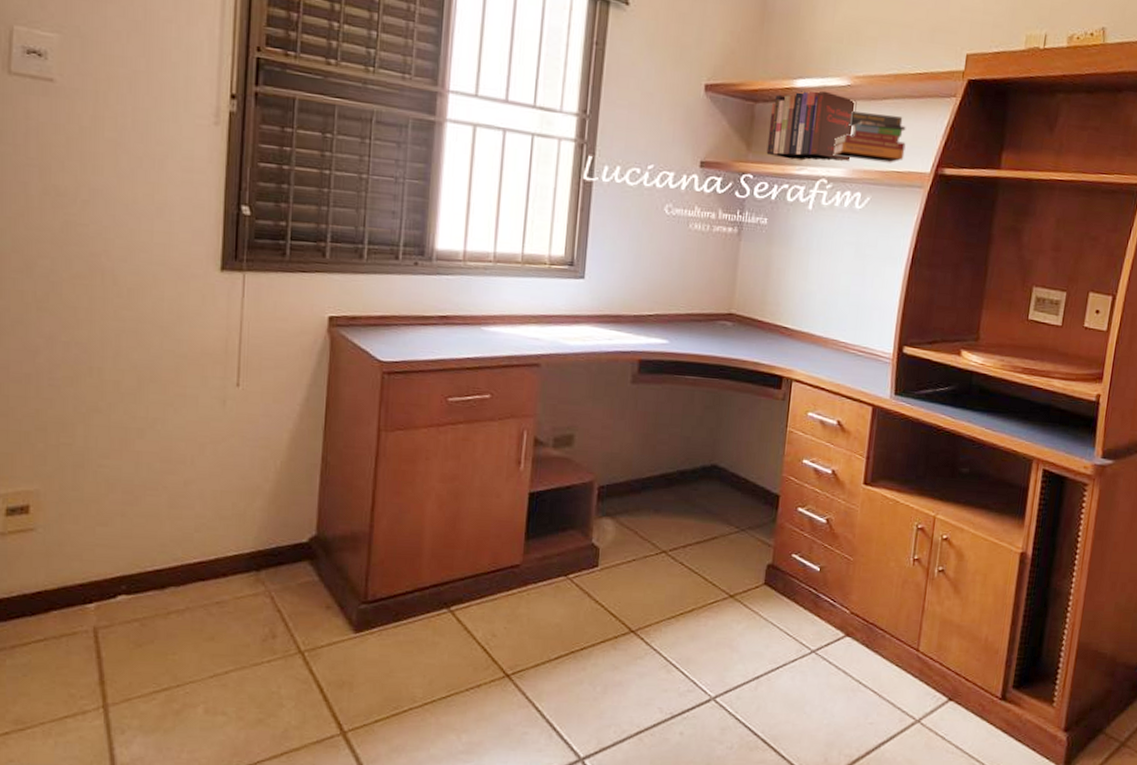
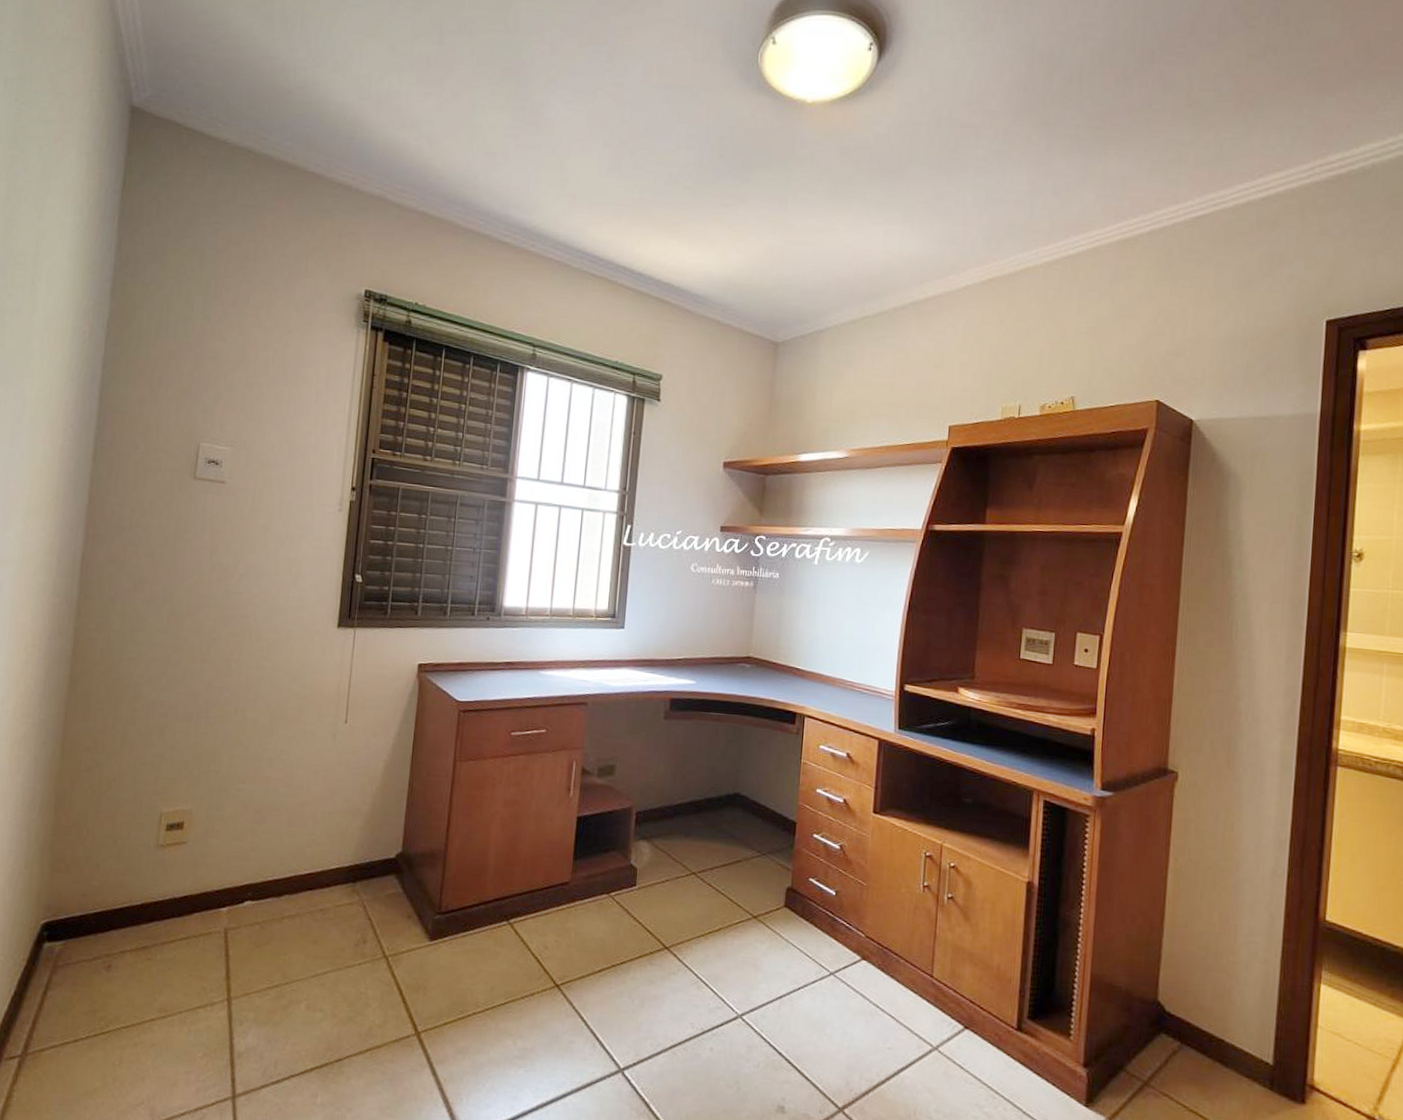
books: present [766,89,857,162] -> none [776,462,854,523]
books: present [833,111,906,163] -> none [834,479,898,522]

